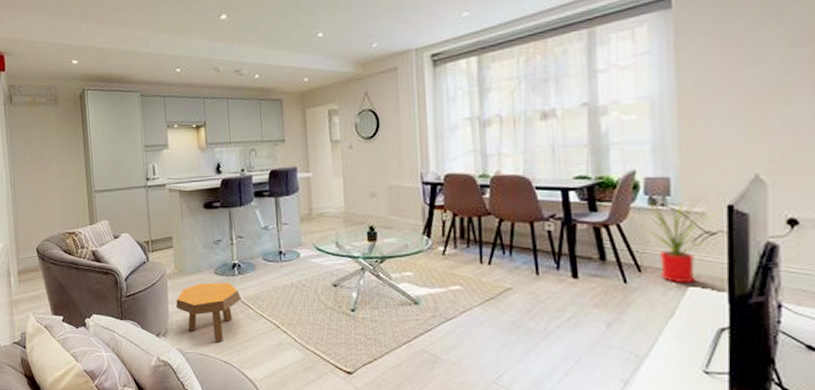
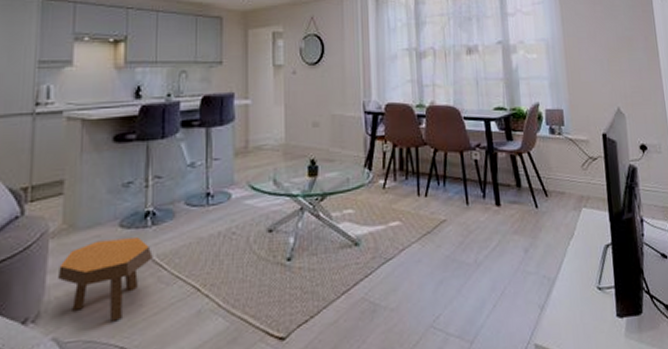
house plant: present [640,197,722,284] -> none [545,127,599,206]

